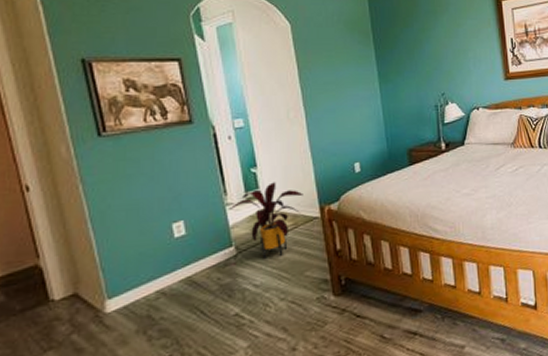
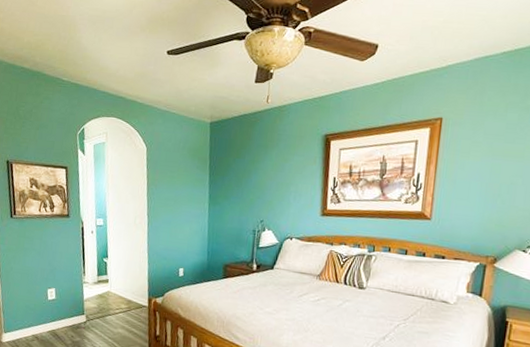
house plant: present [229,182,305,260] -> none [85,272,138,330]

